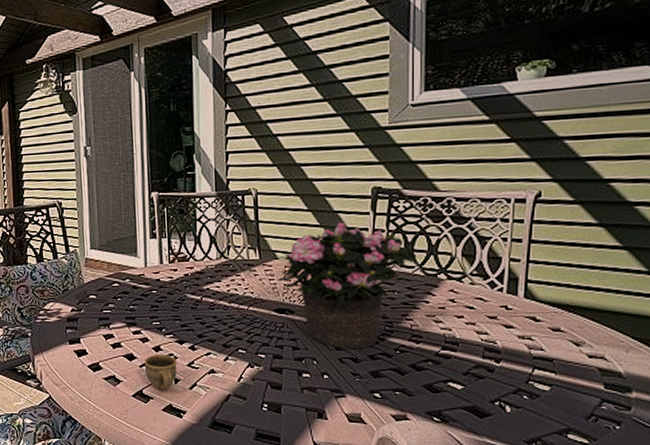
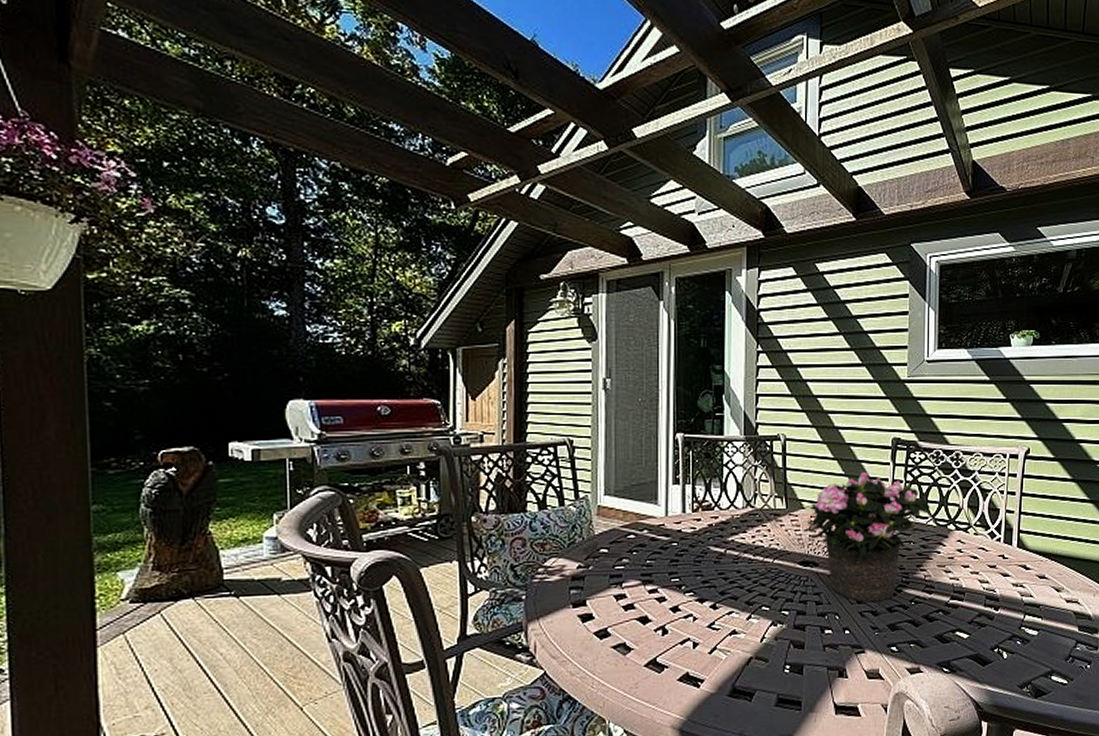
cup: present [144,354,178,391] -> none [659,614,697,657]

